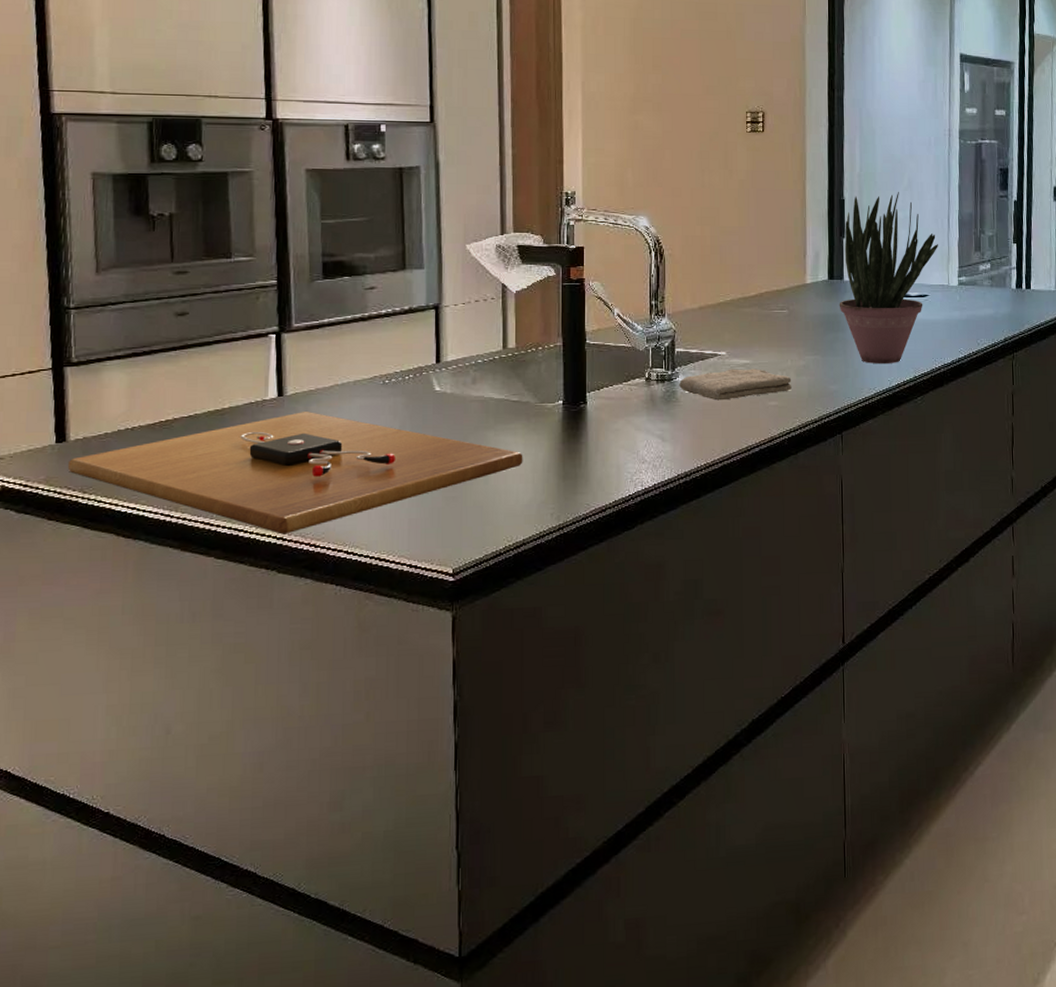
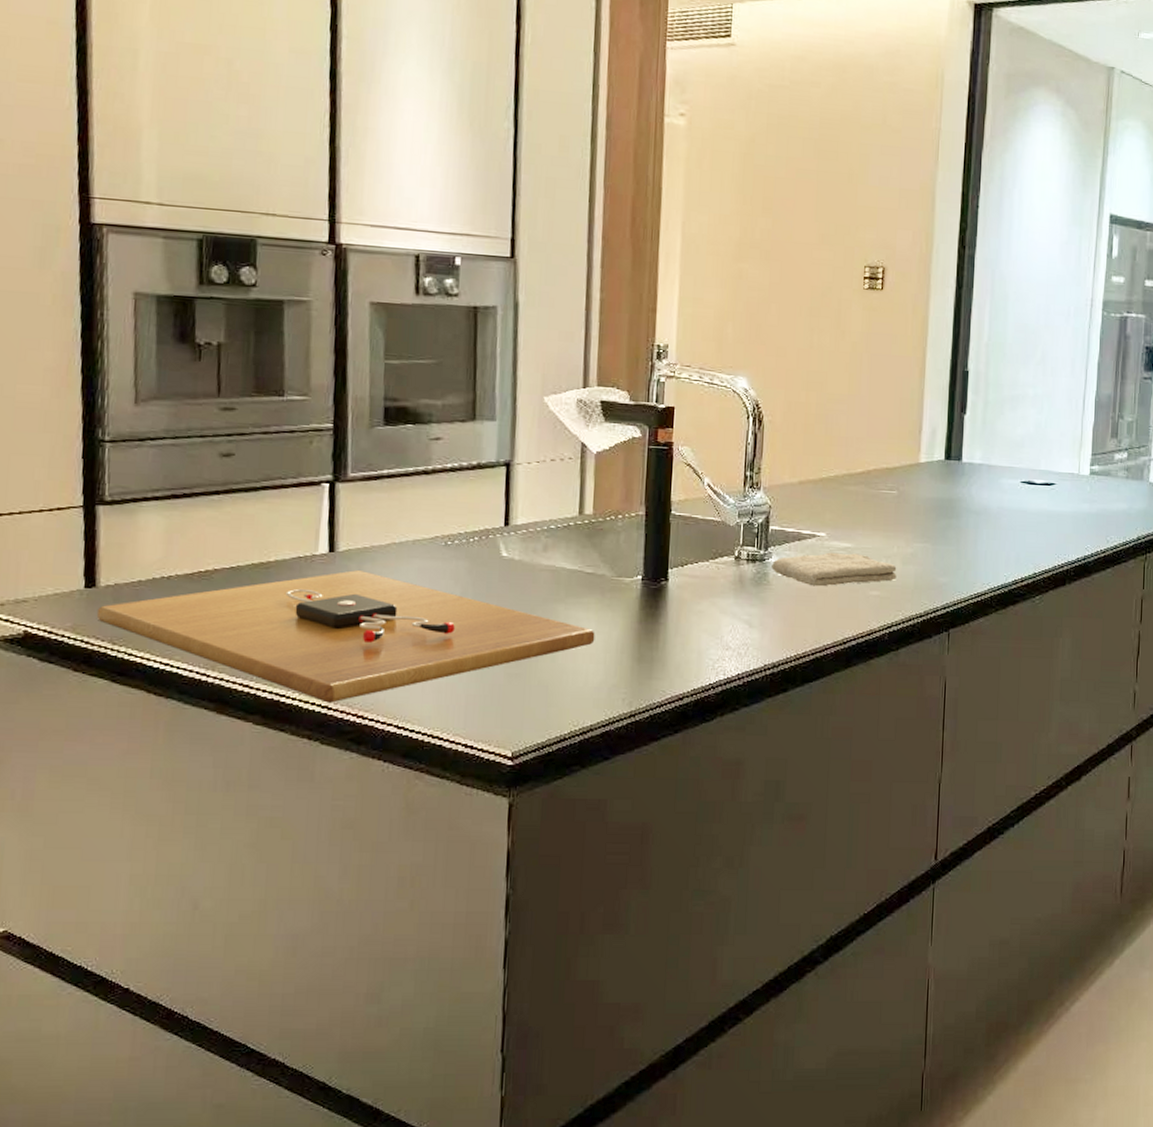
potted plant: present [839,192,938,363] -> none [954,366,1070,557]

